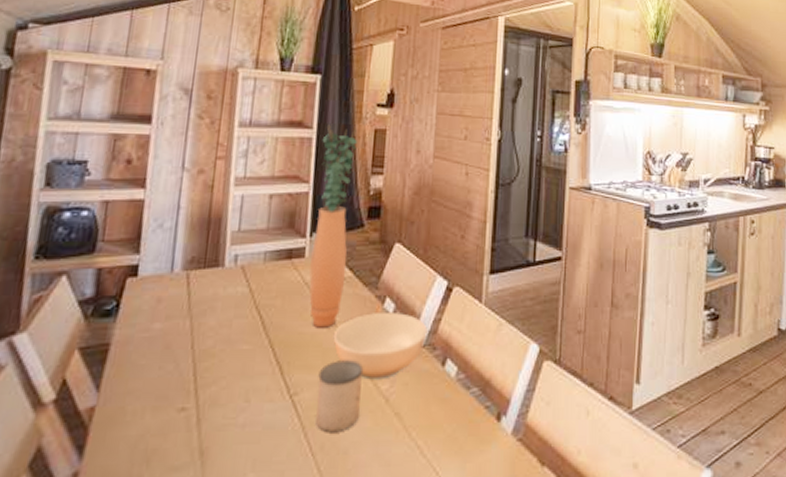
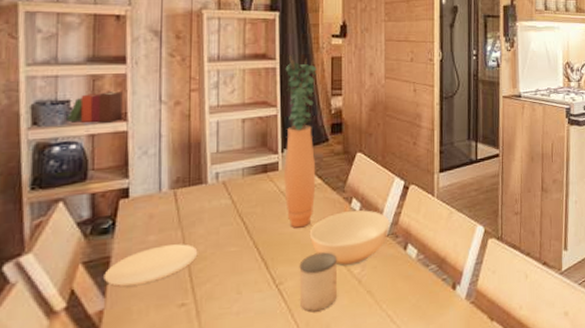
books: none [81,154,144,189] -> present [66,91,123,123]
plate: none [99,336,206,382] -> present [104,244,198,287]

